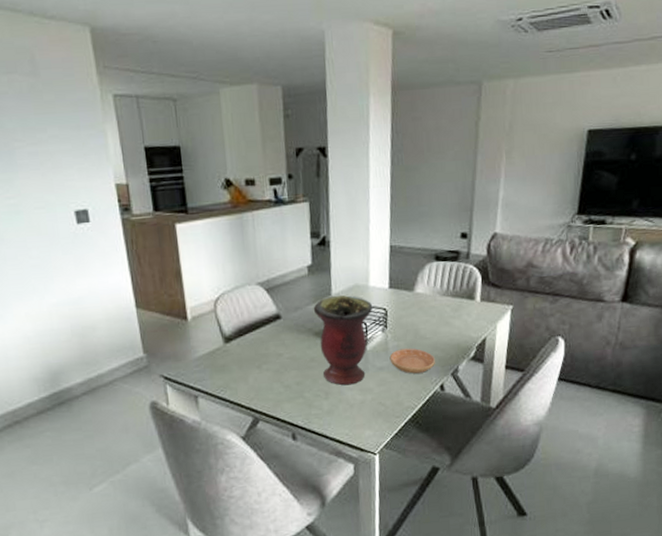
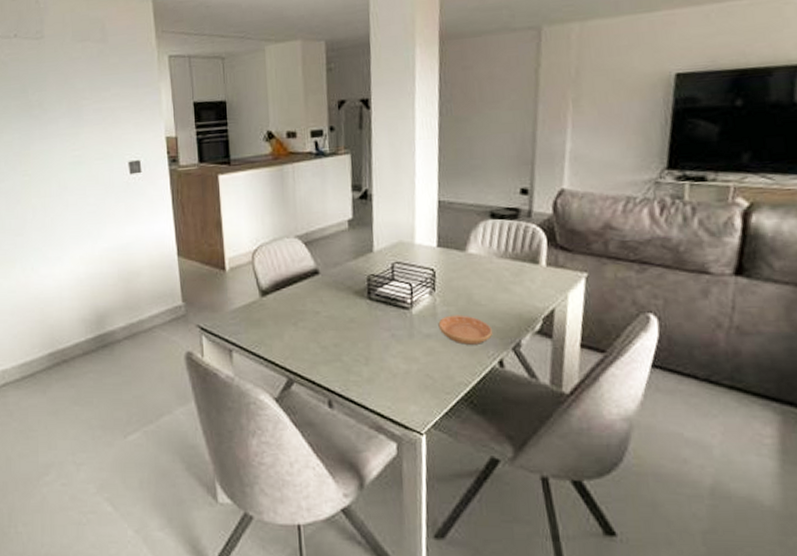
vase: present [313,295,373,386] -> none [353,252,419,352]

